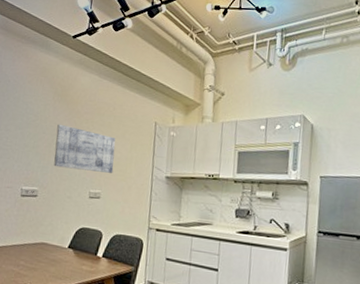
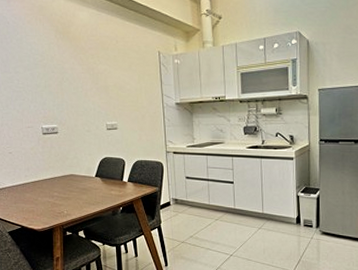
wall art: present [54,124,116,173] -> none [64,62,126,105]

